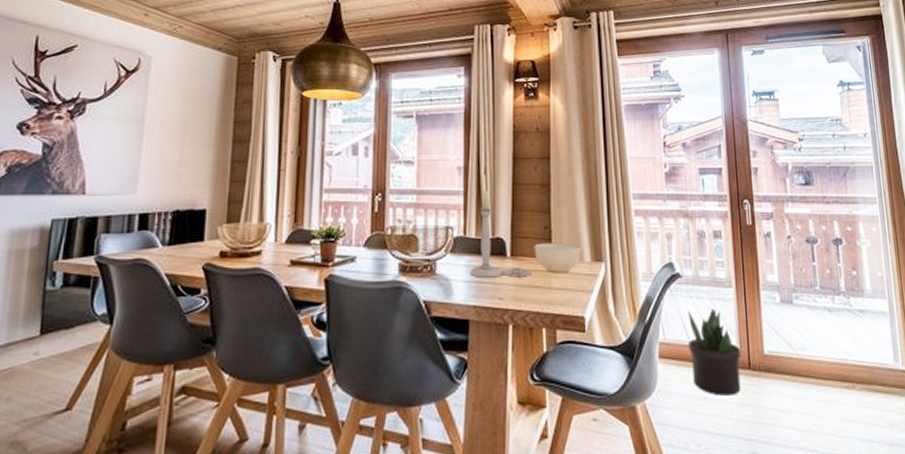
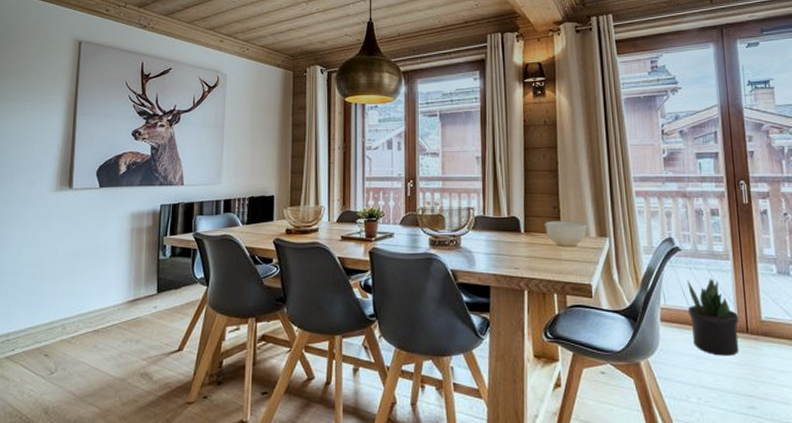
candlestick: present [469,189,533,278] -> none [489,175,544,251]

